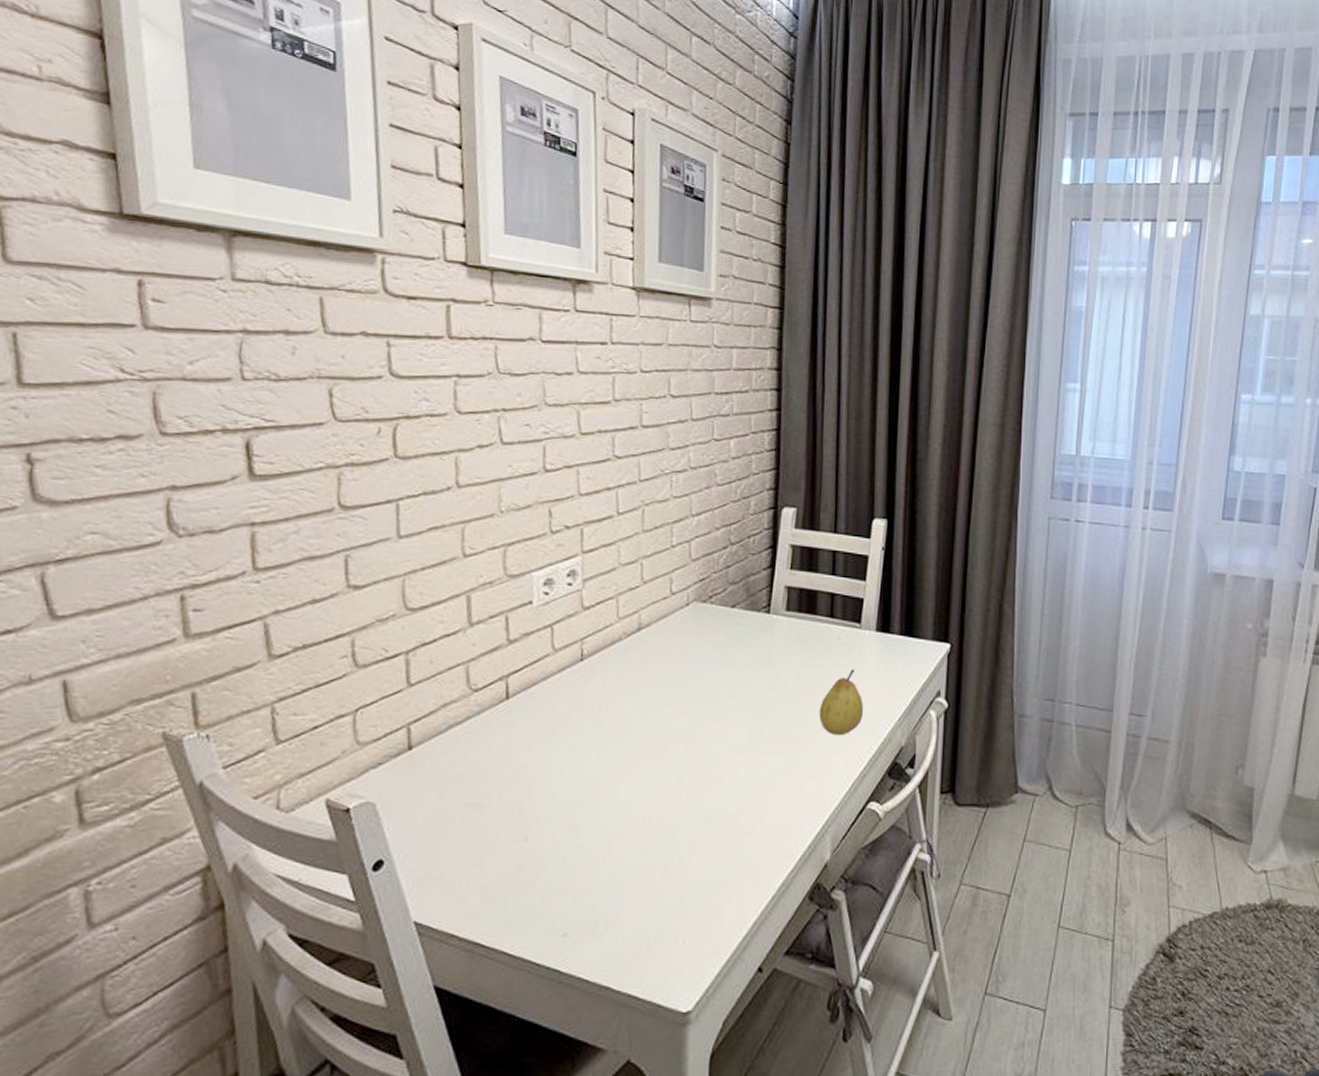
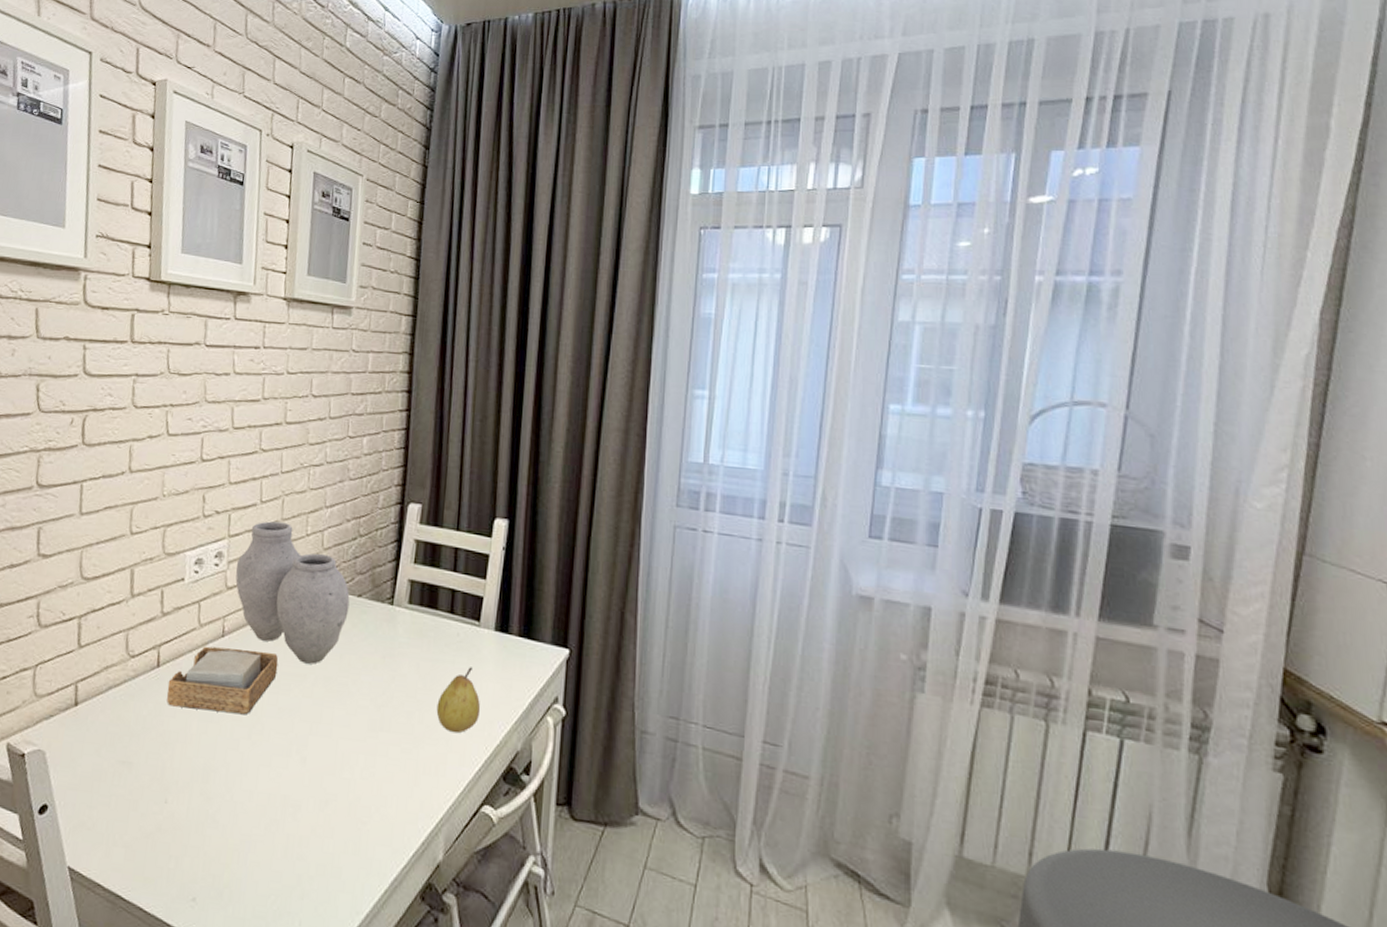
napkin holder: none [519,672,647,740] -> present [167,646,279,715]
vase: none [592,534,723,681] -> present [235,521,350,664]

